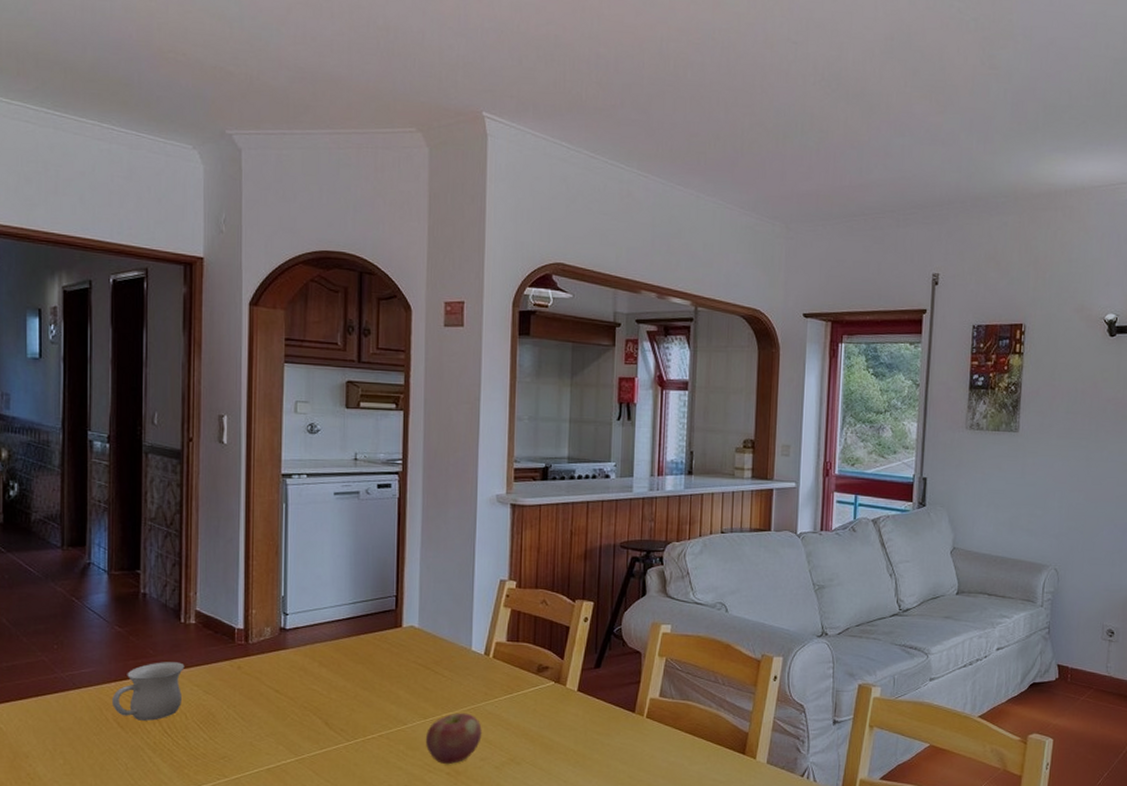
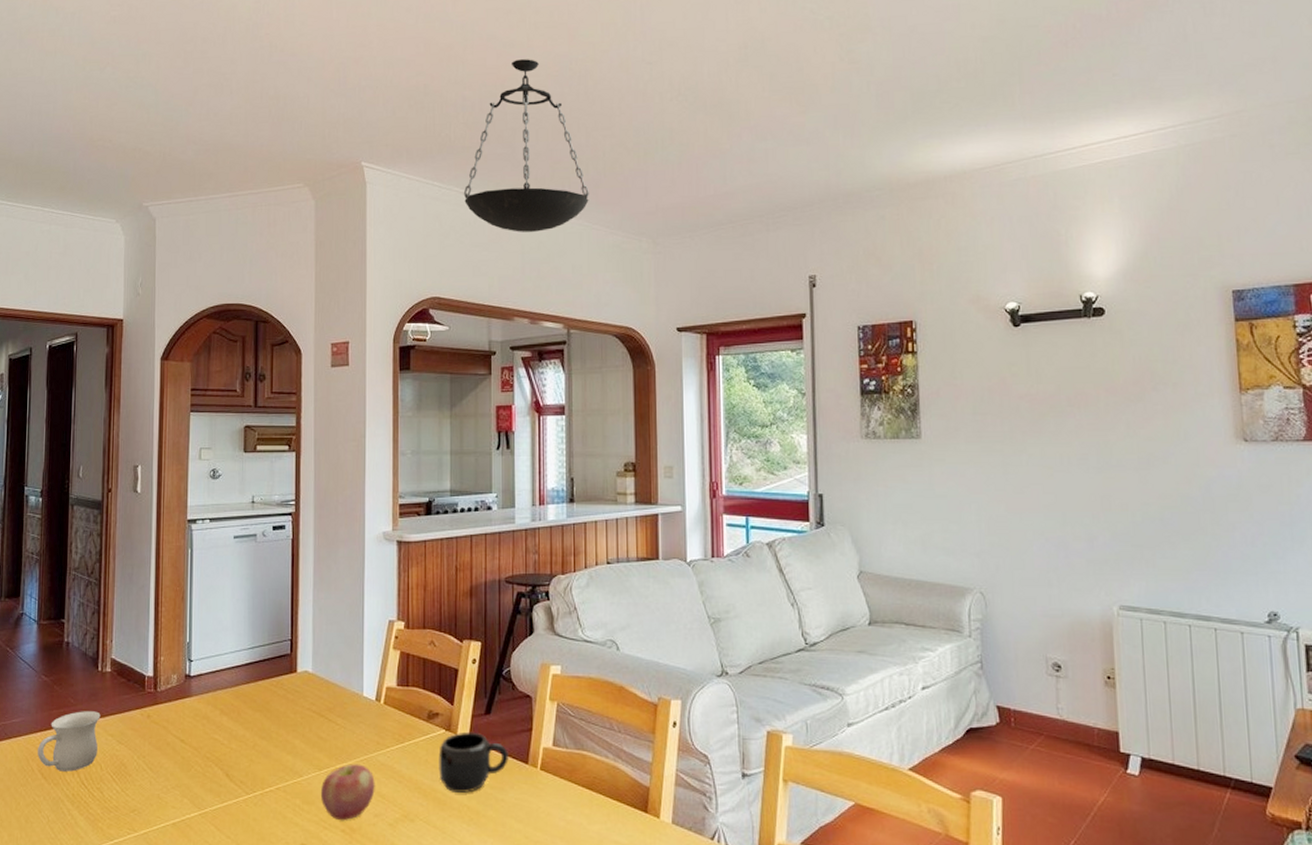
mug: none [546,684,616,738] -> present [439,731,508,793]
pendant lamp: none [593,21,725,206] -> present [463,59,589,232]

